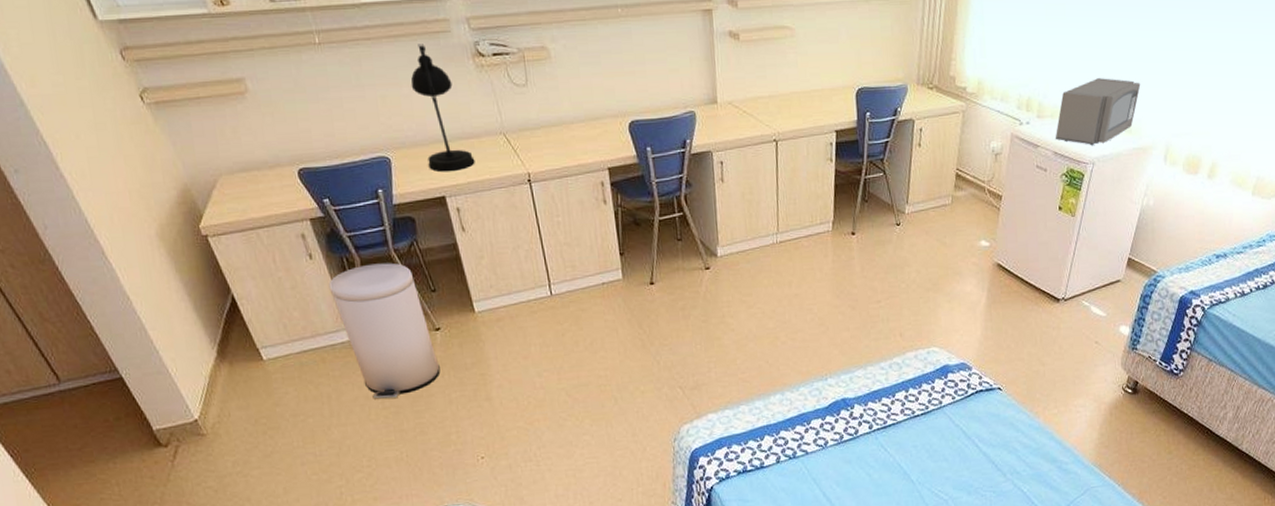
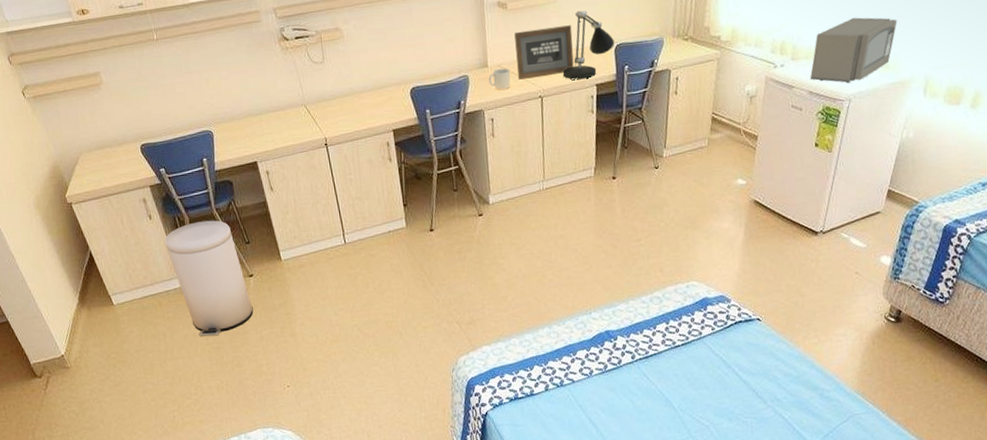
desk lamp: present [410,44,475,172] -> none [229,33,281,141]
mug: none [717,106,743,131] -> present [488,68,511,91]
picture frame: none [747,63,812,120] -> present [514,25,574,80]
desk lamp: none [799,48,856,125] -> present [562,10,614,80]

